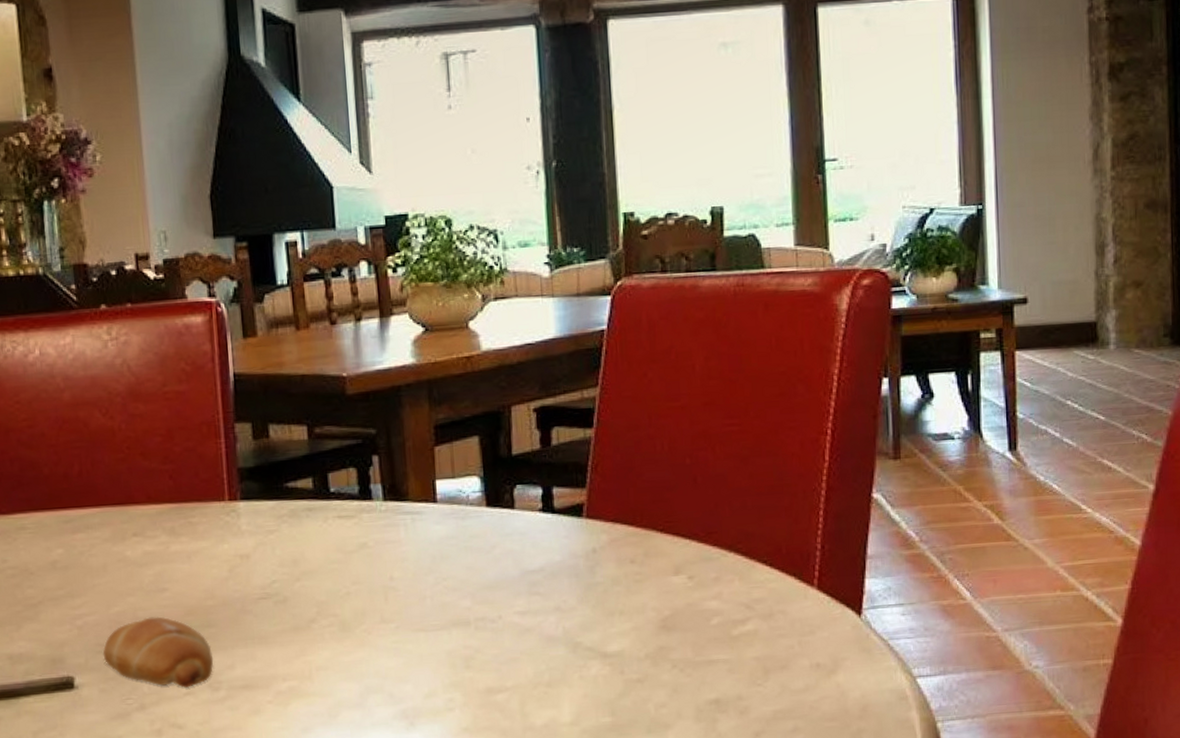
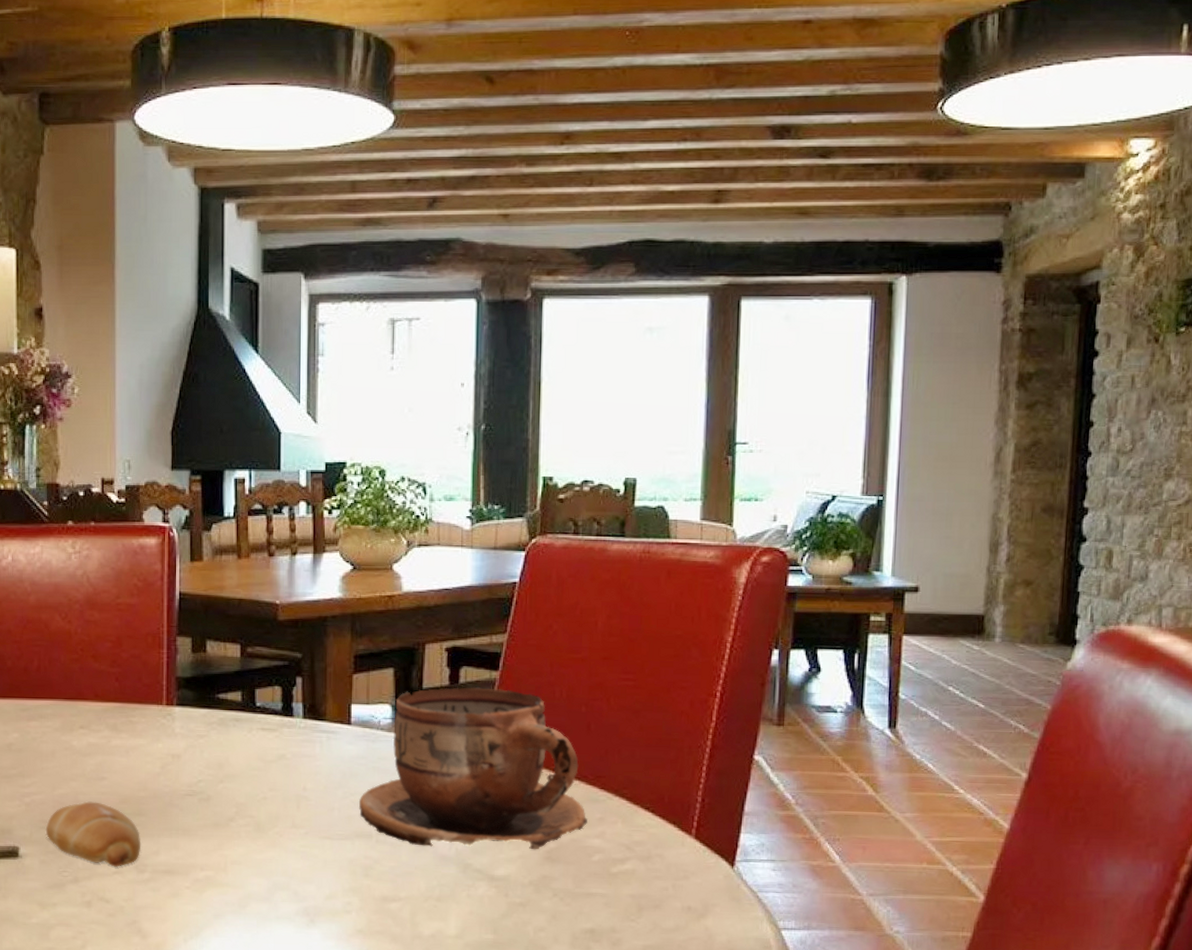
cup: none [453,447,702,629] -> present [359,686,587,850]

